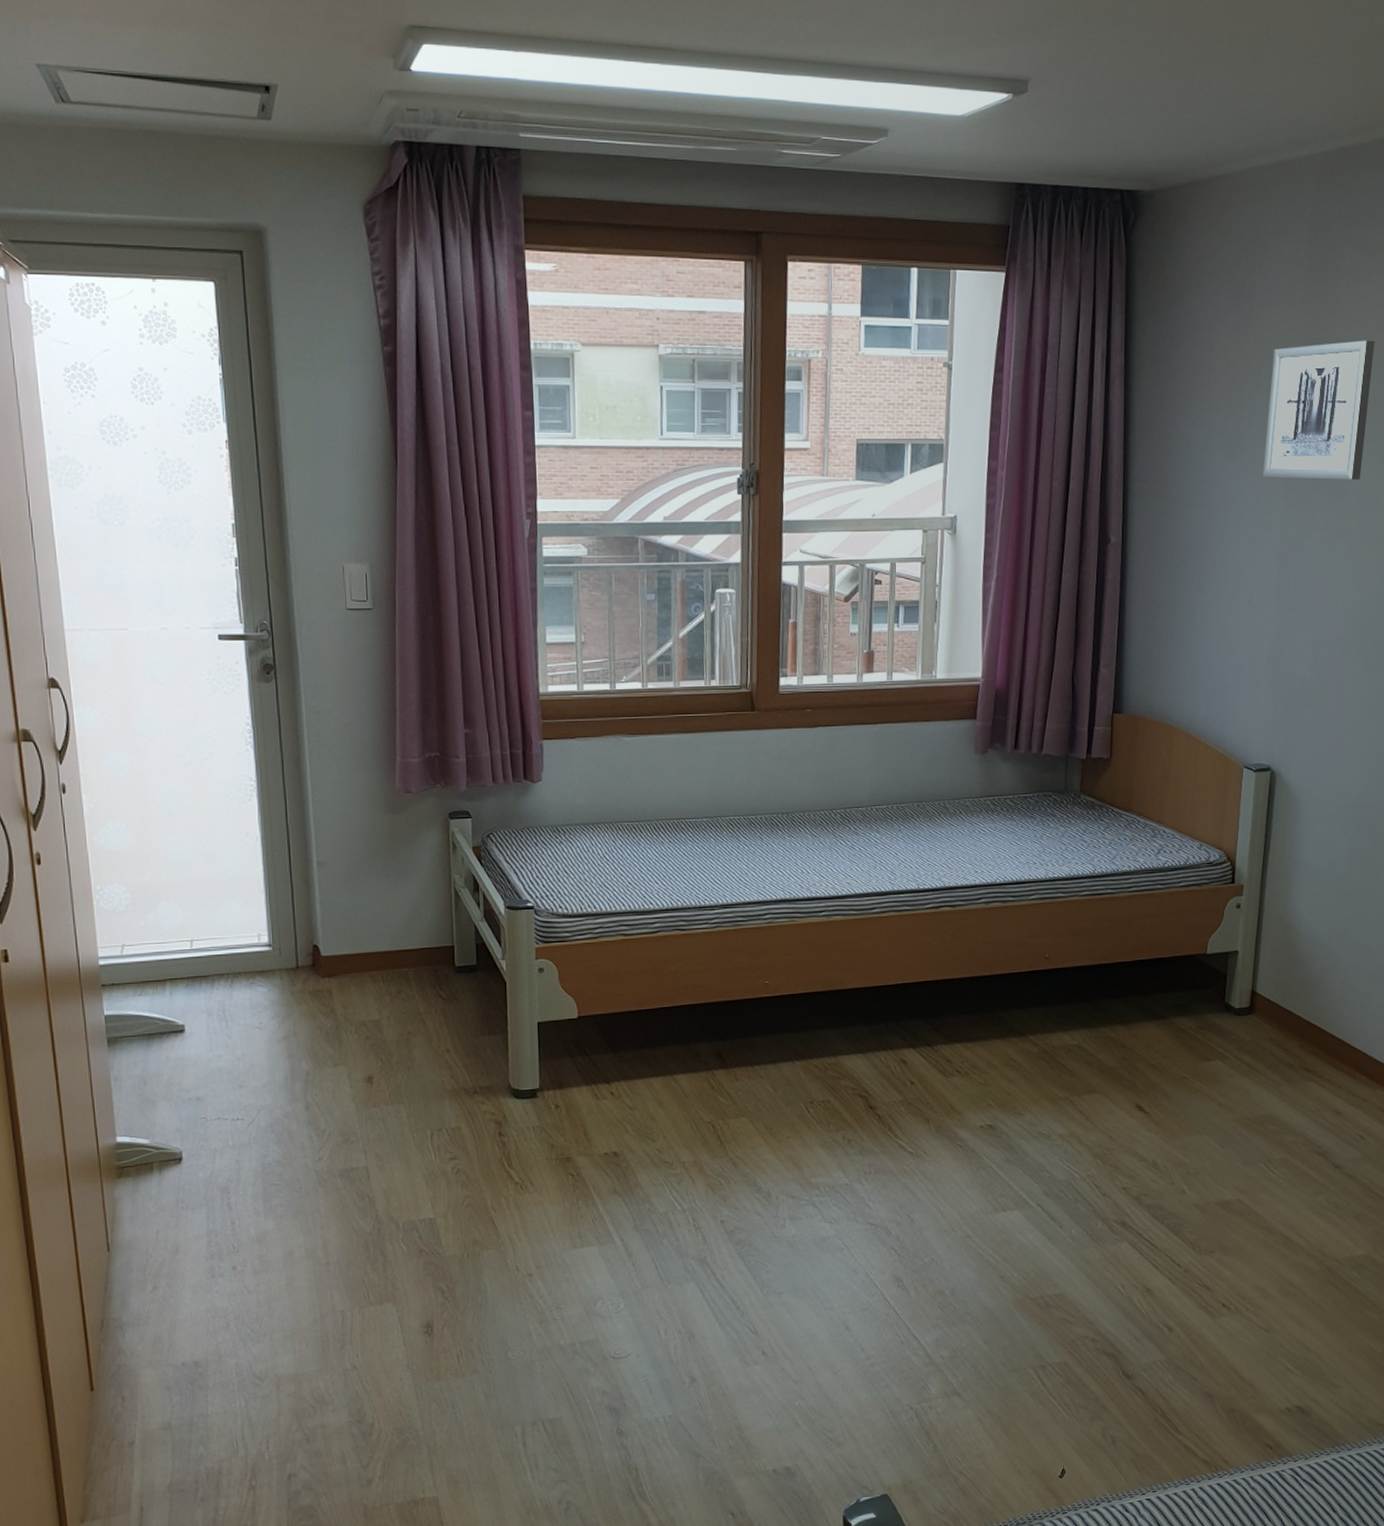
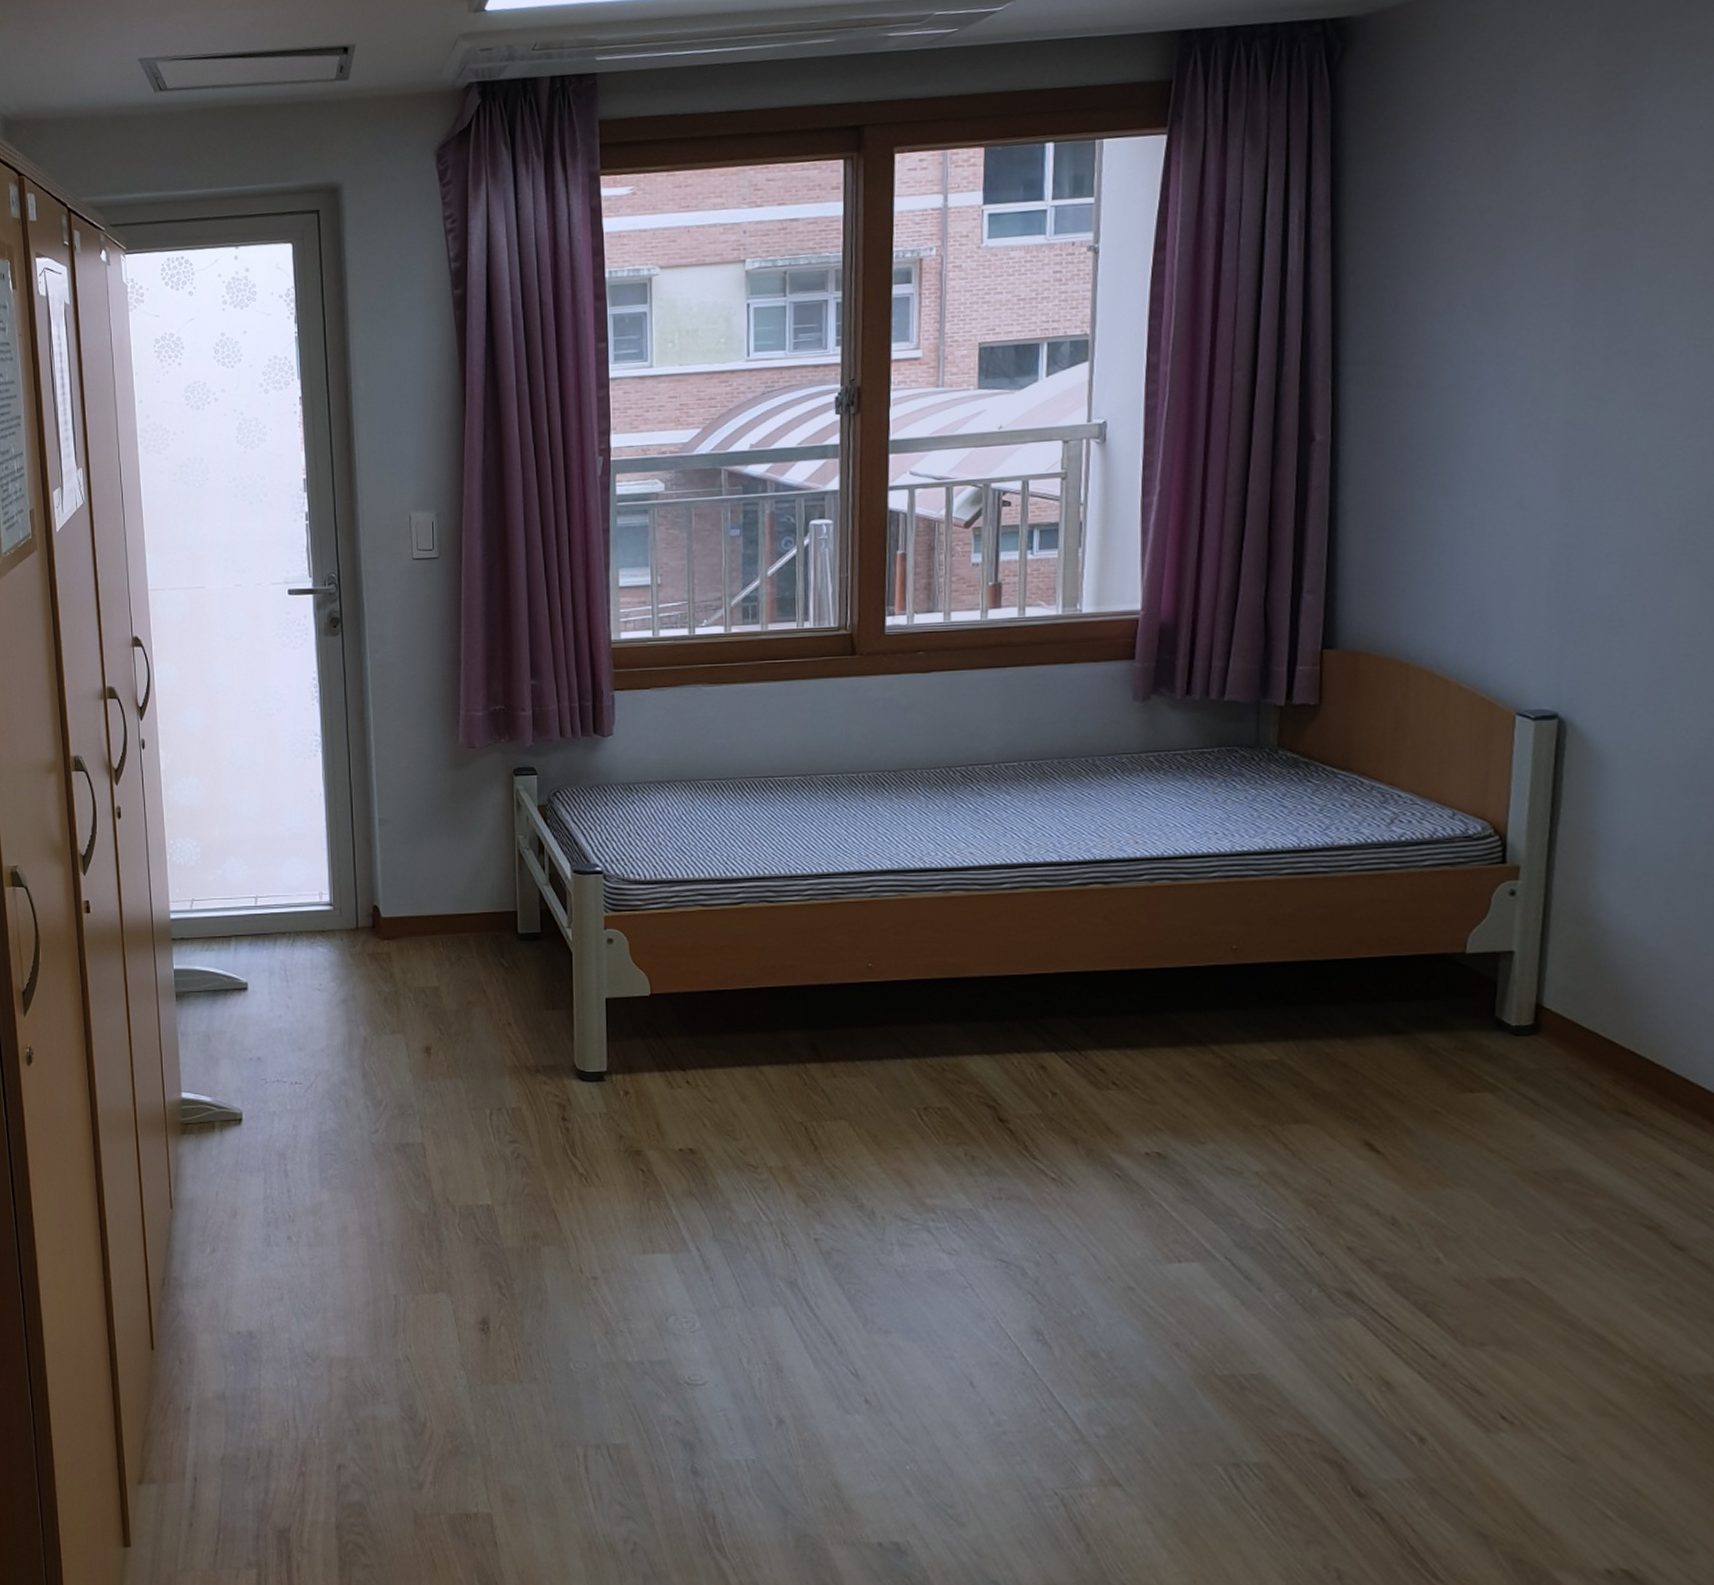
wall art: present [1263,340,1375,481] -> none [1535,159,1706,347]

